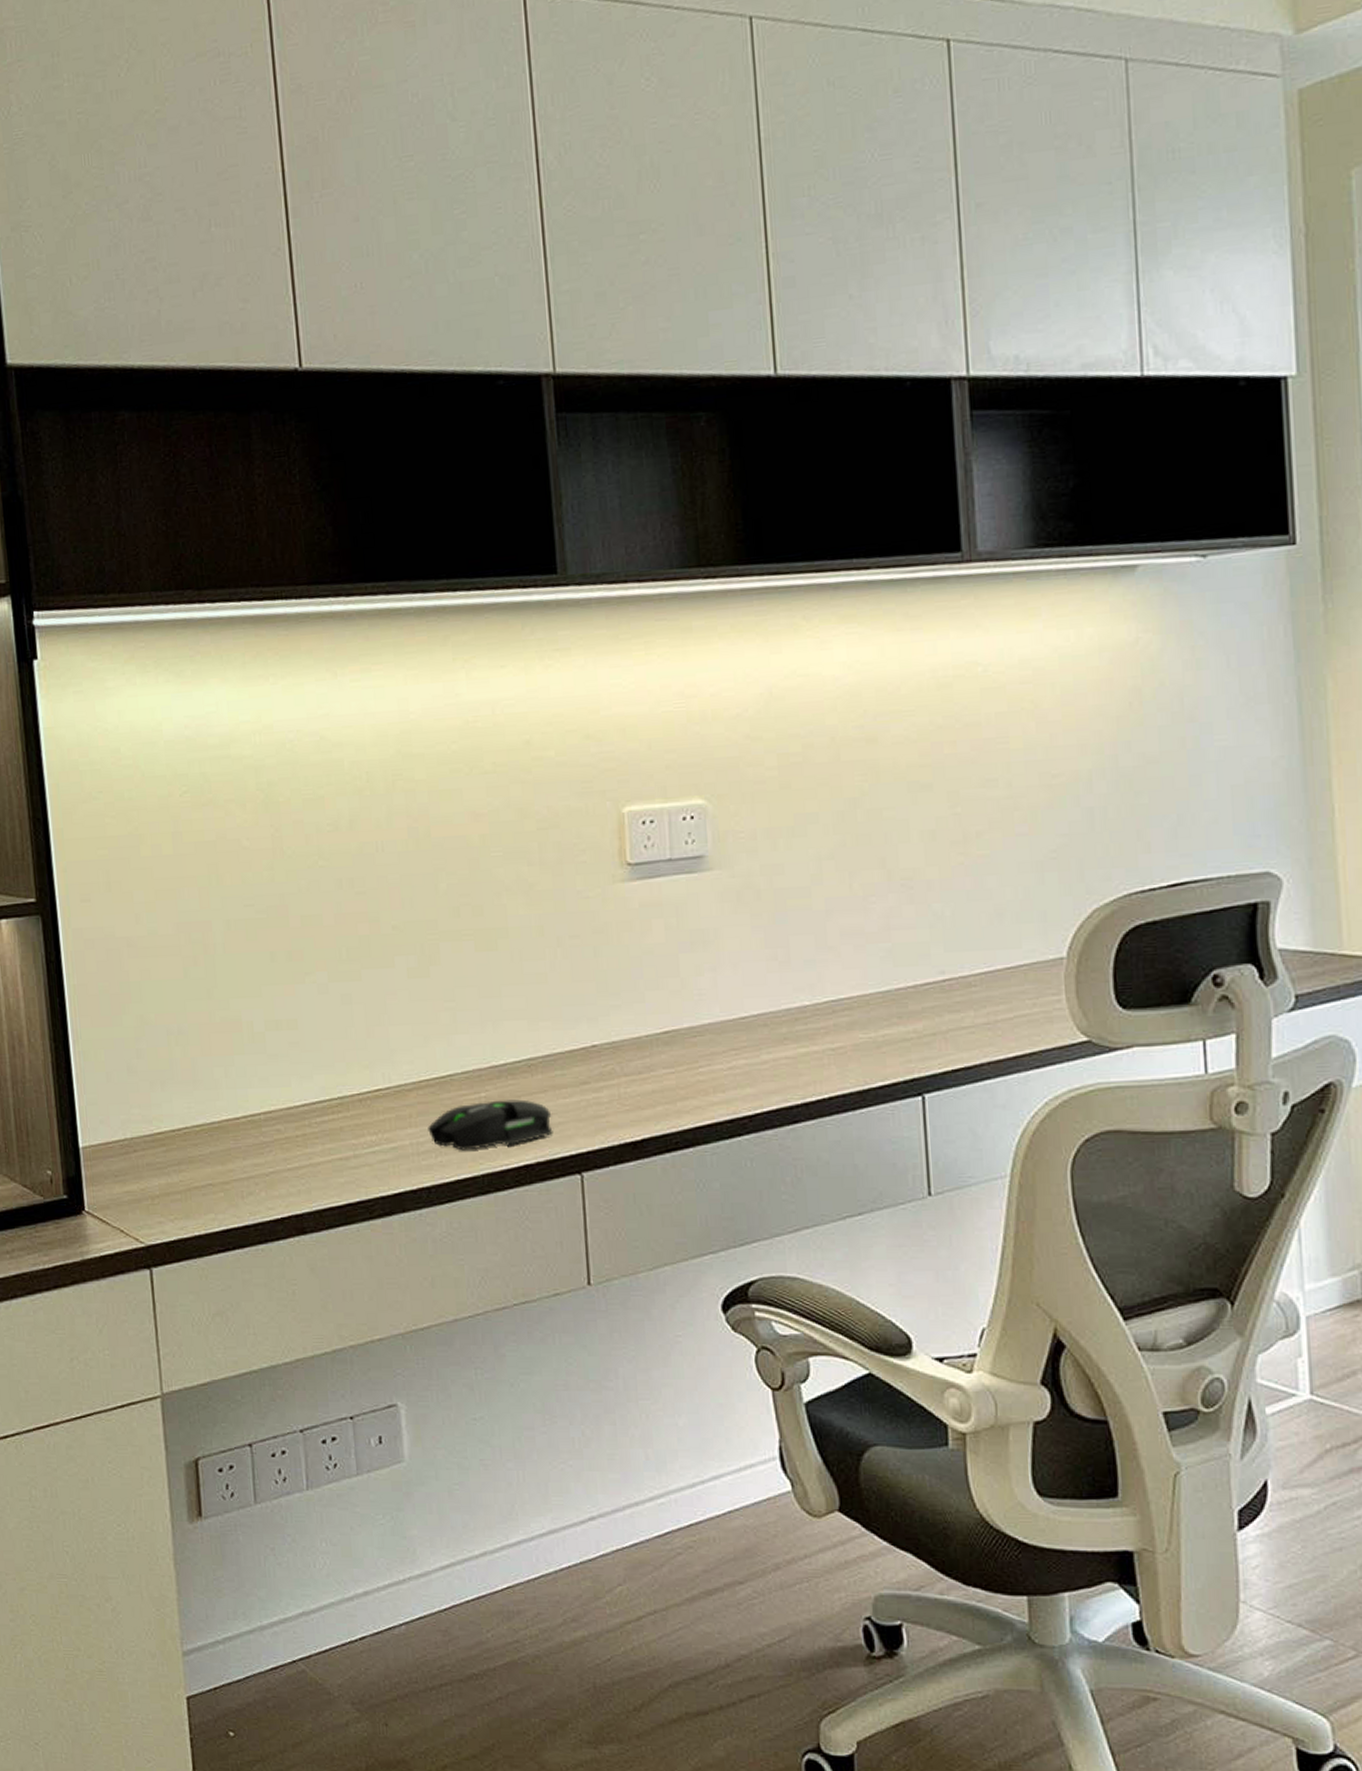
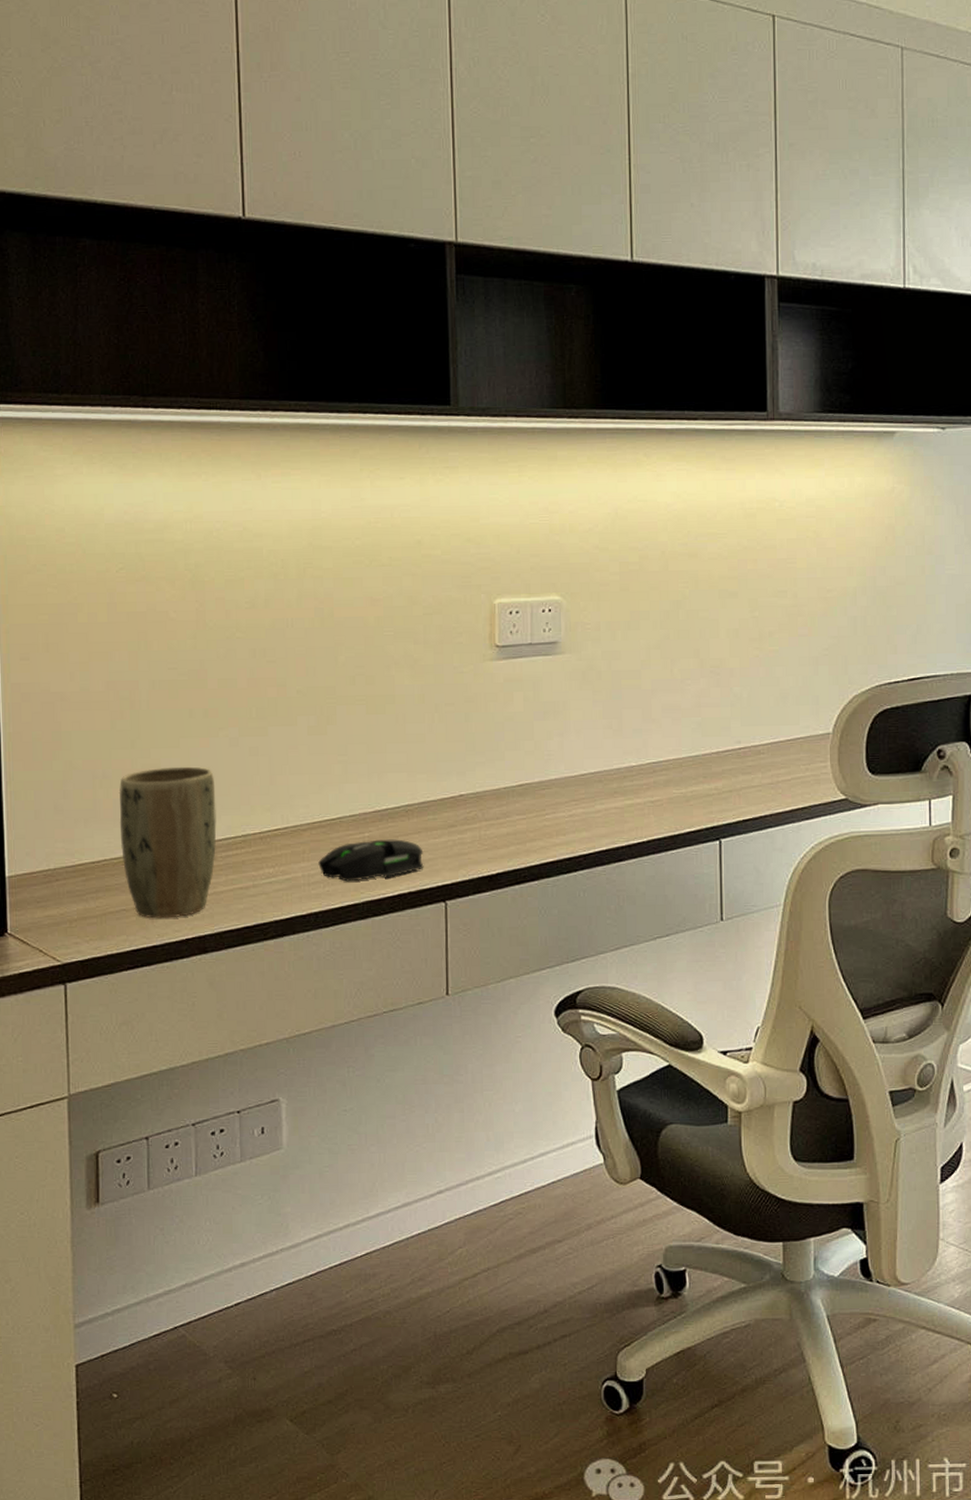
plant pot: none [197,1018,310,1195] -> present [118,766,217,919]

